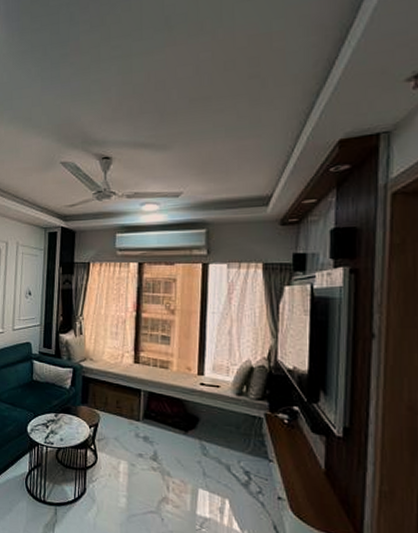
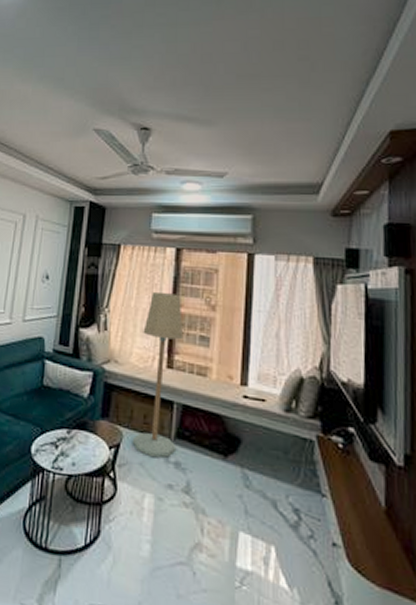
floor lamp: none [107,300,148,434] -> present [132,291,184,458]

